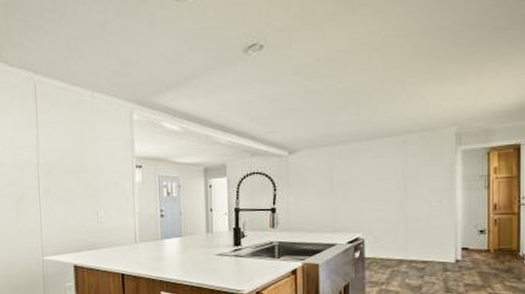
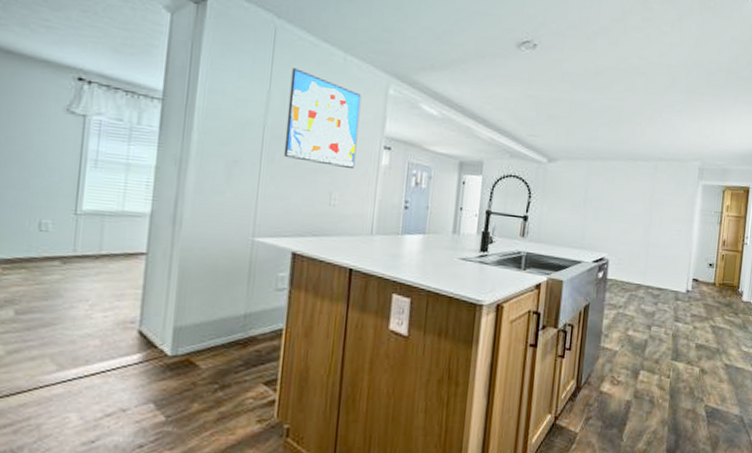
wall art: none [52,113,114,190] -> present [283,68,362,170]

